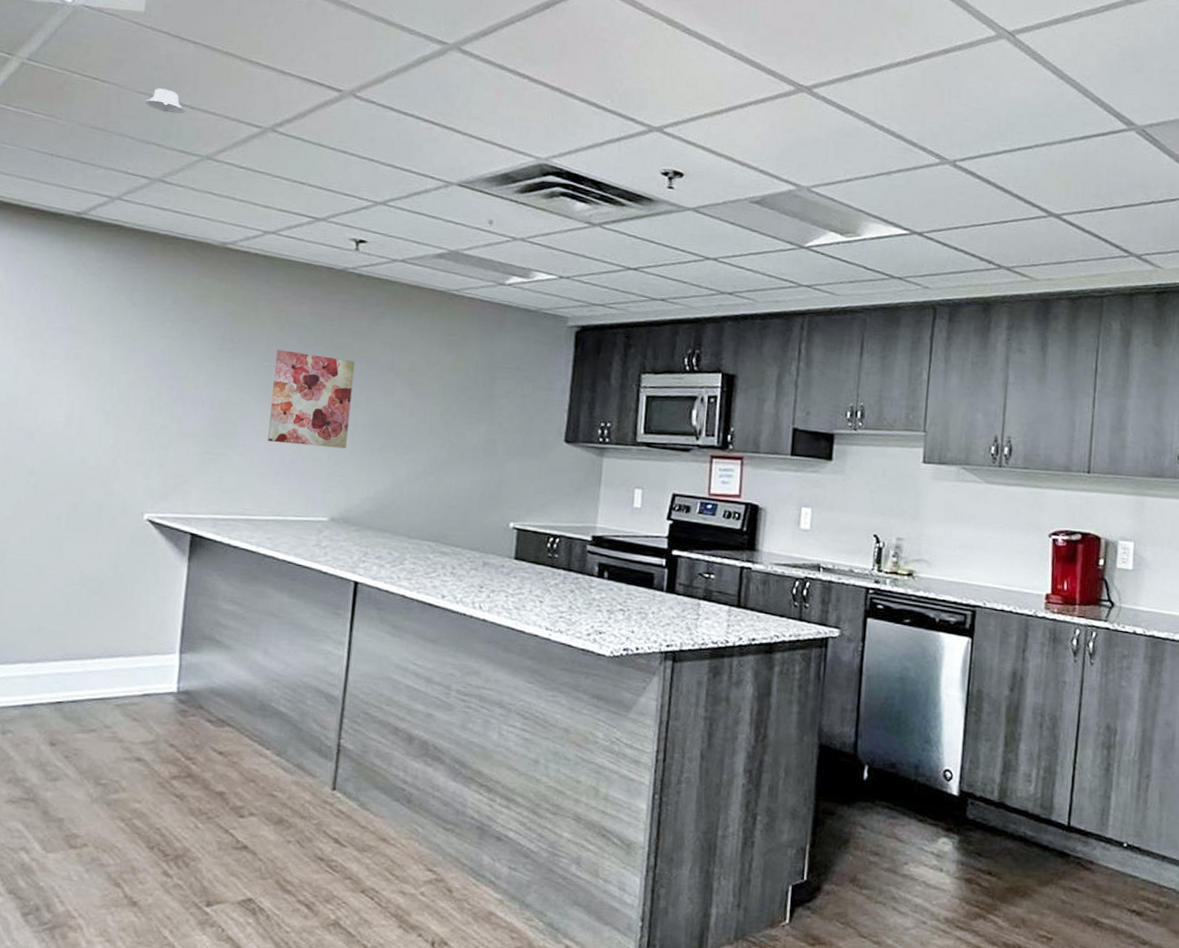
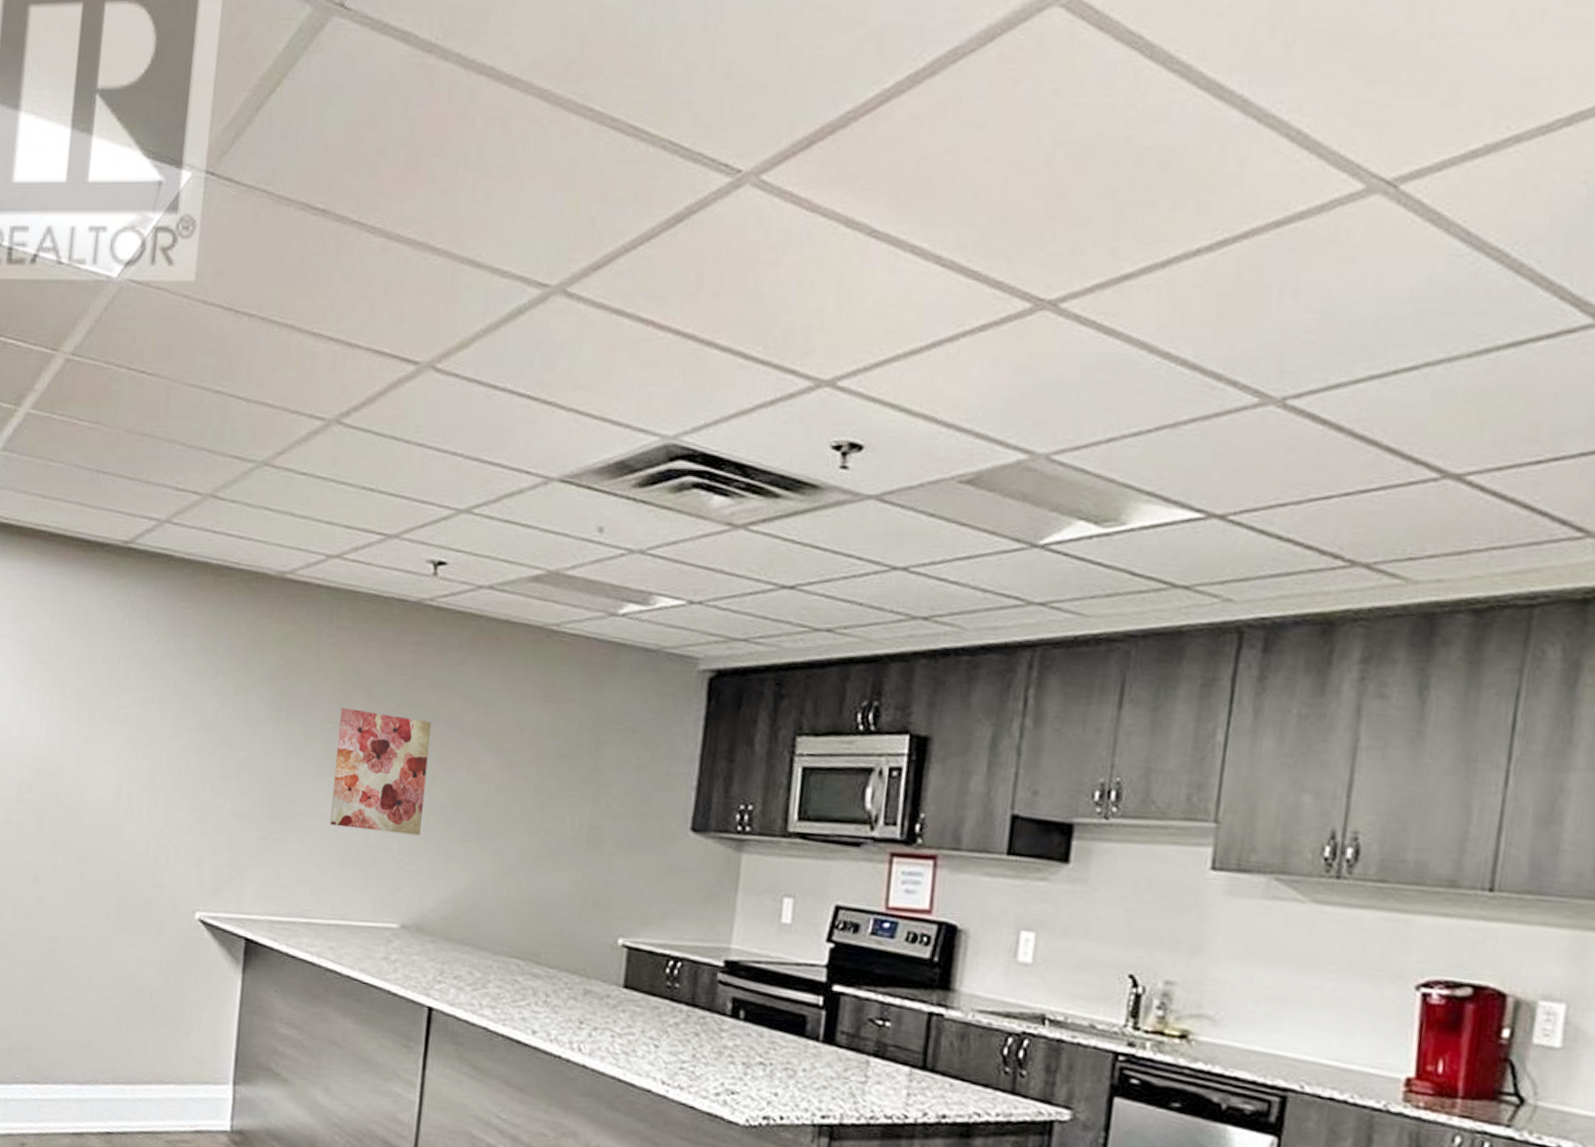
recessed light: present [145,88,186,114] -> none [195,378,240,410]

